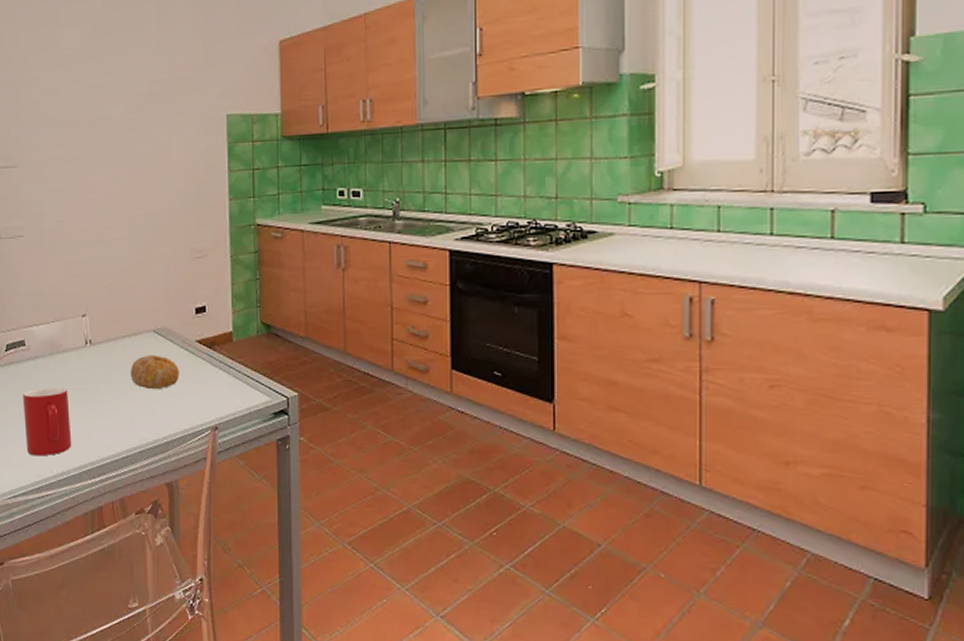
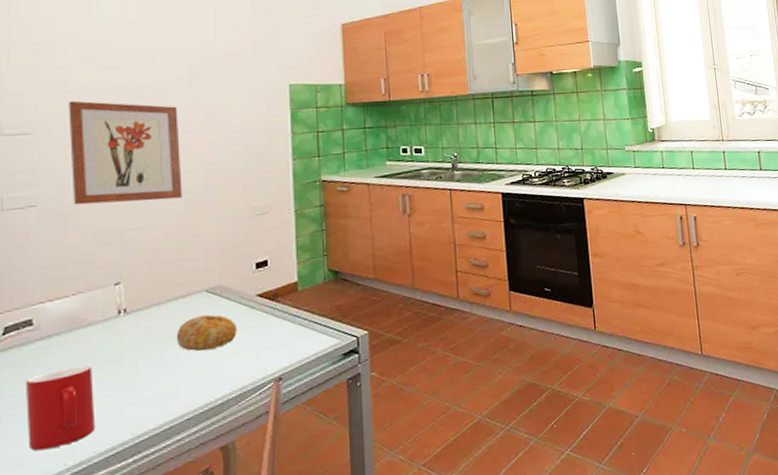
wall art: none [43,134,133,237] -> present [68,100,183,205]

